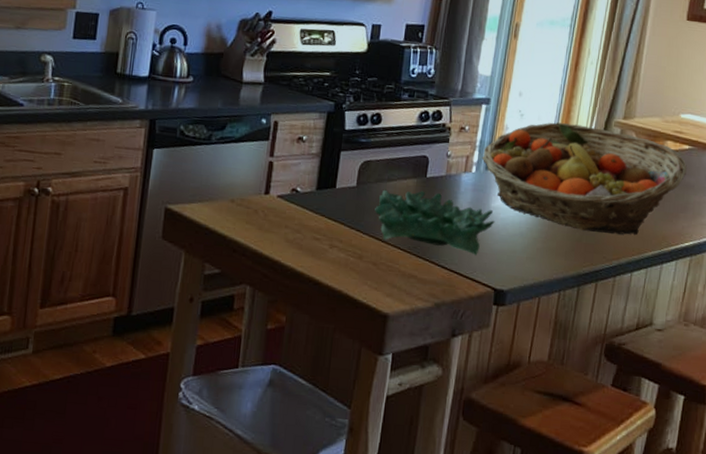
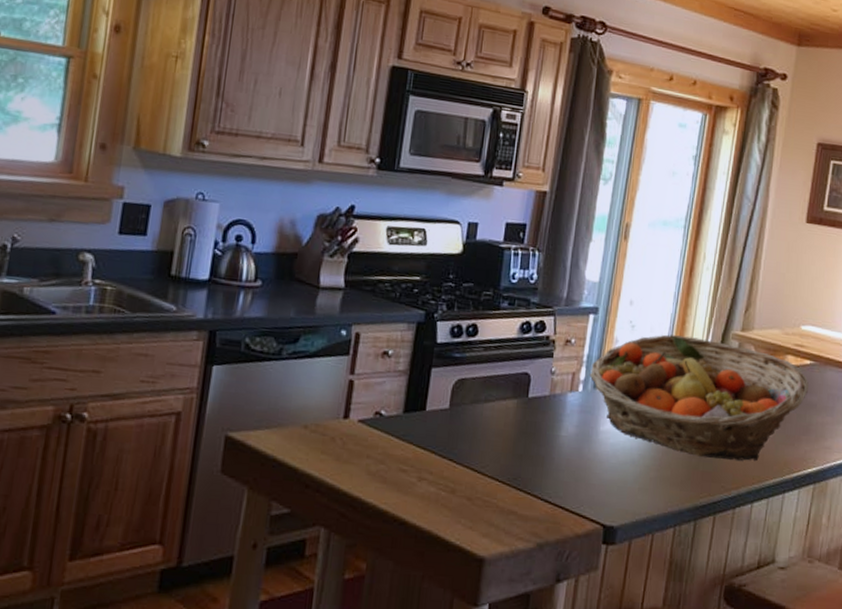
decorative bowl: present [375,189,495,255] -> none [470,412,604,487]

